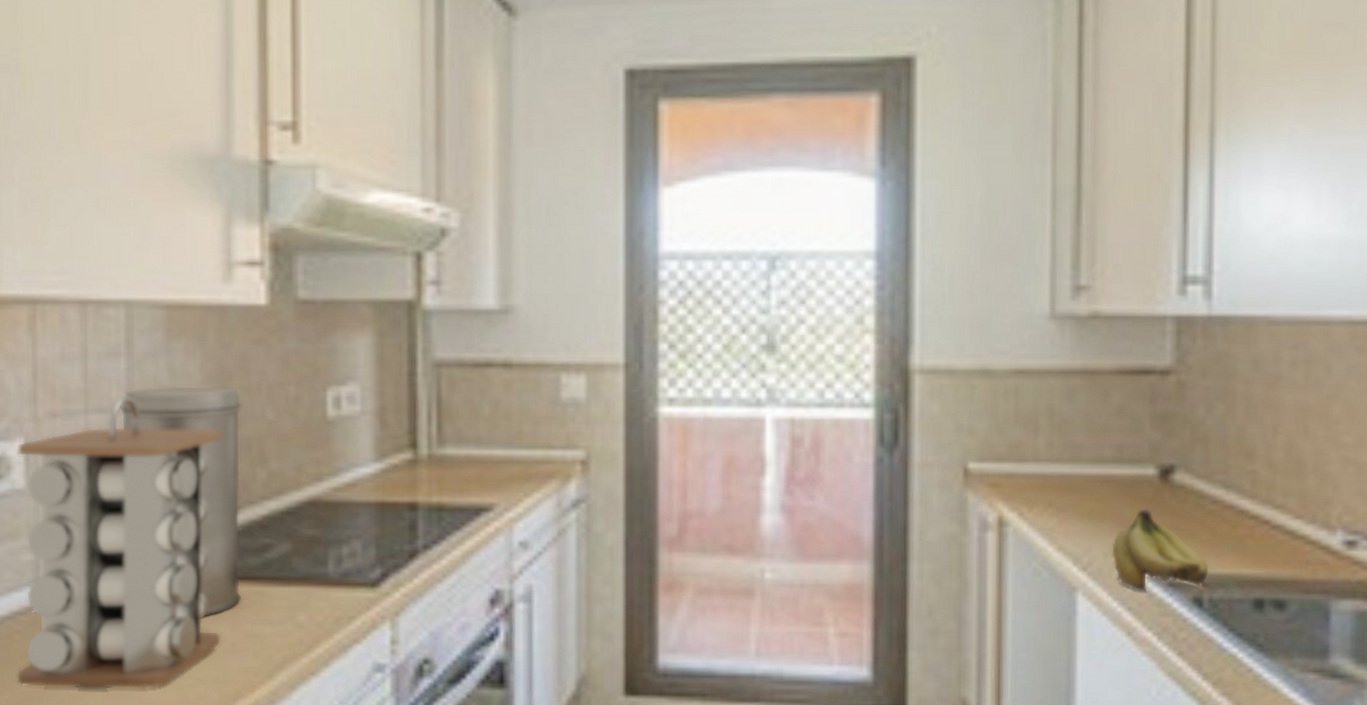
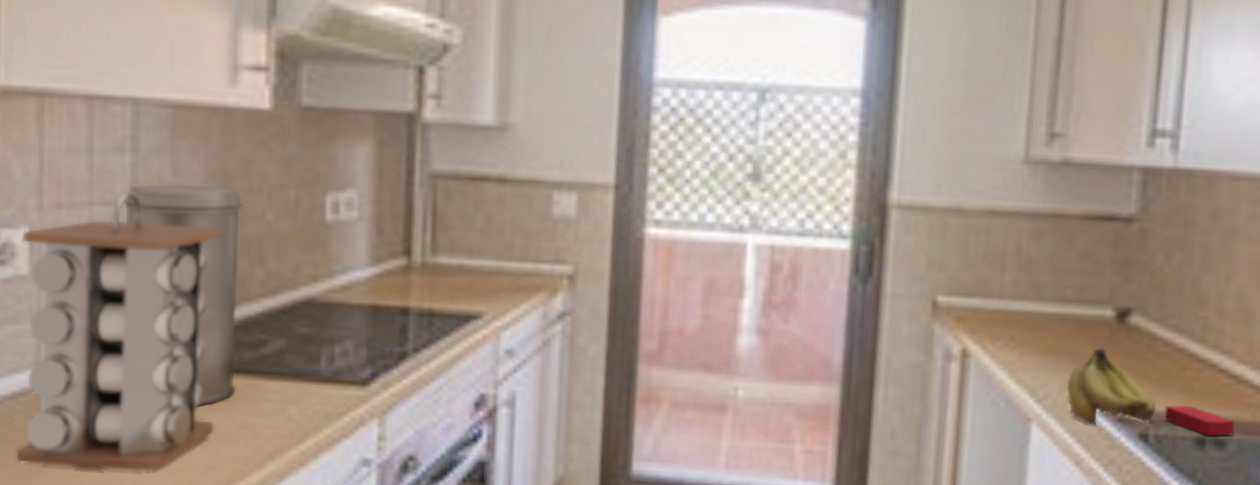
sponge: none [1218,565,1295,598] -> present [1164,404,1235,437]

